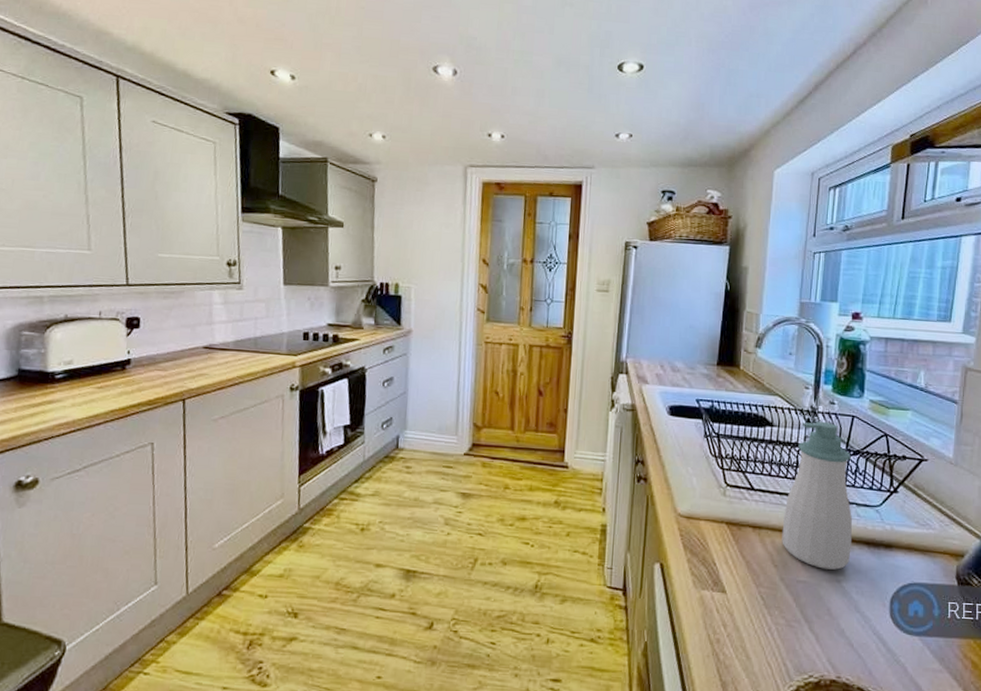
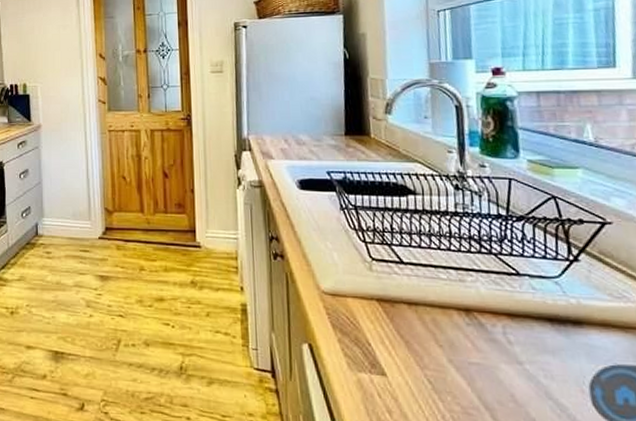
soap bottle: present [782,421,852,570] -> none [442,186,531,350]

